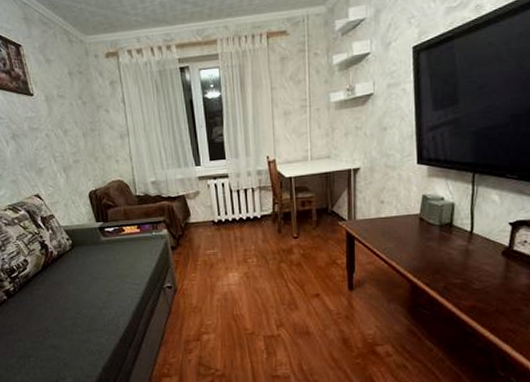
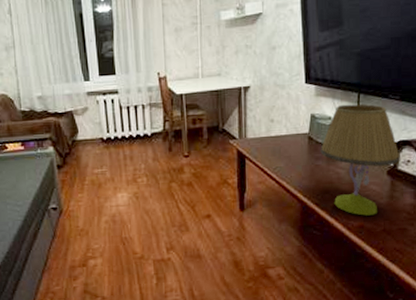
table lamp: none [432,184,516,296] -> present [320,104,400,216]

